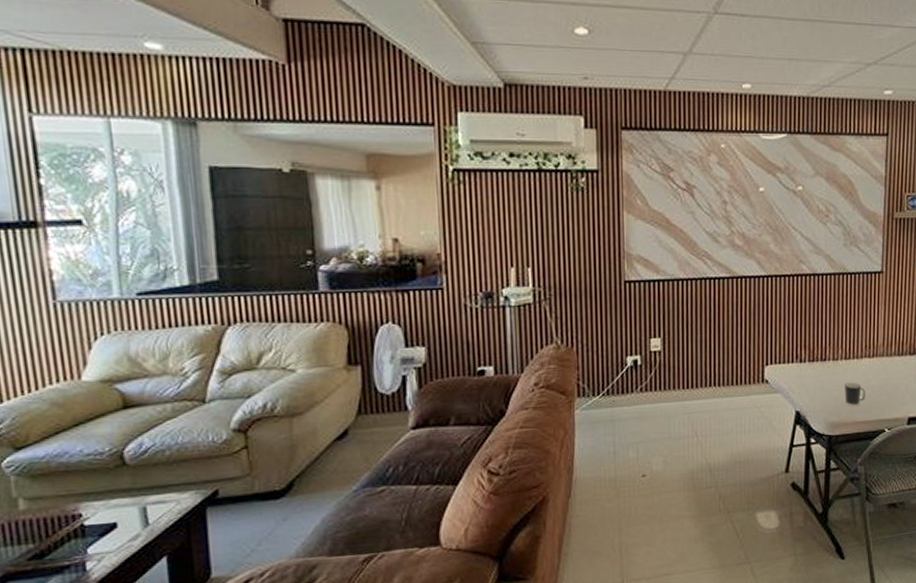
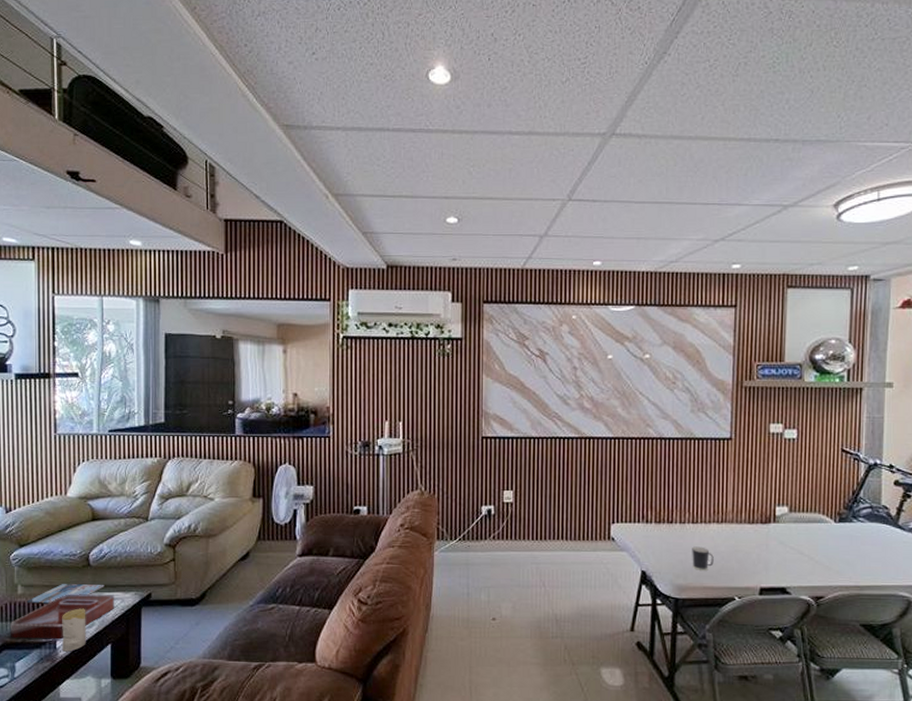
decorative tray: none [11,497,168,566] -> present [9,594,115,640]
magazine: none [34,486,150,520] -> present [26,584,105,604]
candle: none [91,518,131,573] -> present [62,608,86,652]

